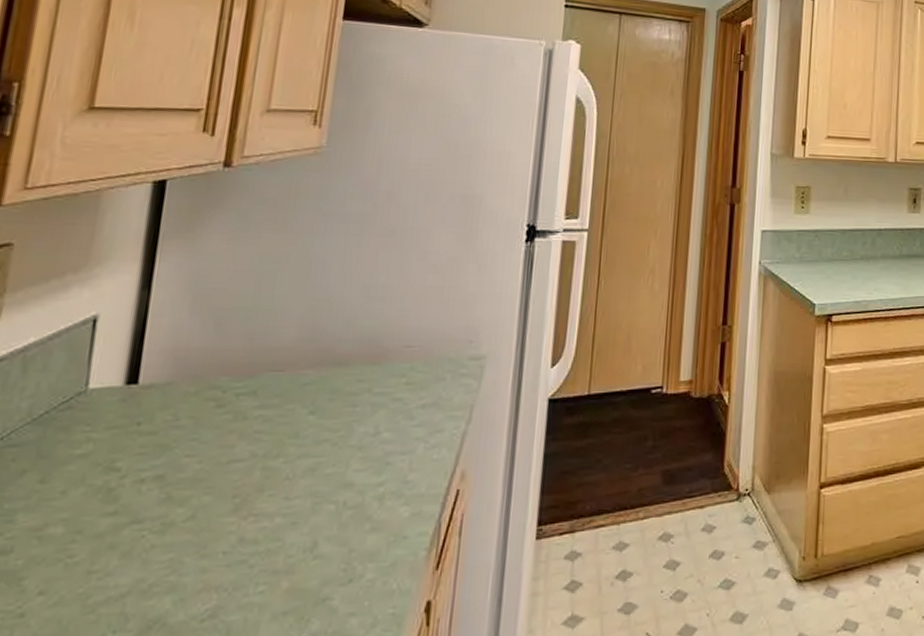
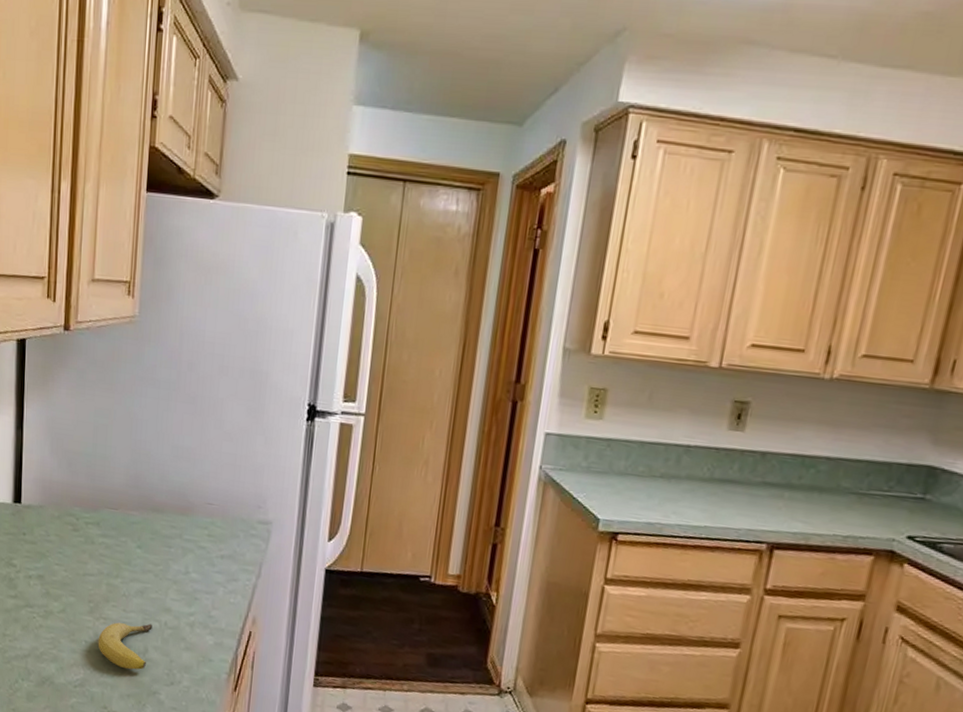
fruit: none [242,508,326,577] -> present [98,622,152,670]

